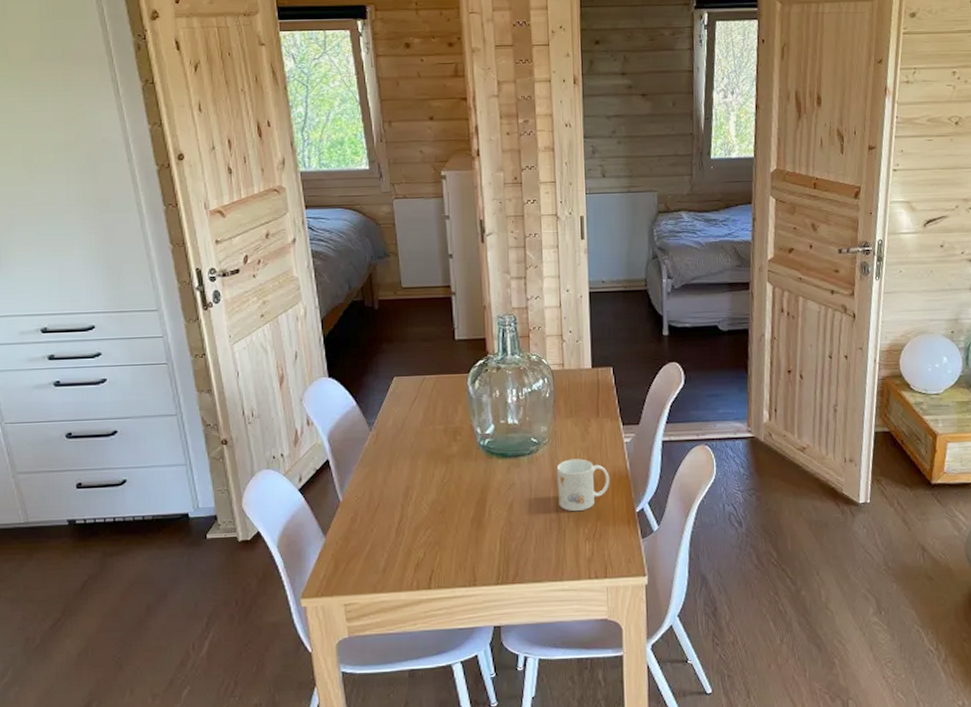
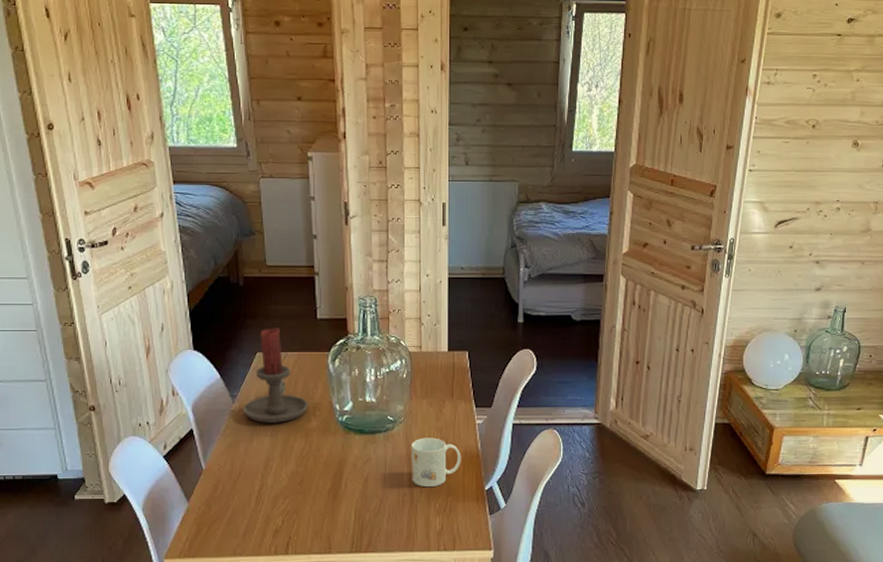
candle holder: none [380,350,448,450] -> present [242,328,308,423]

